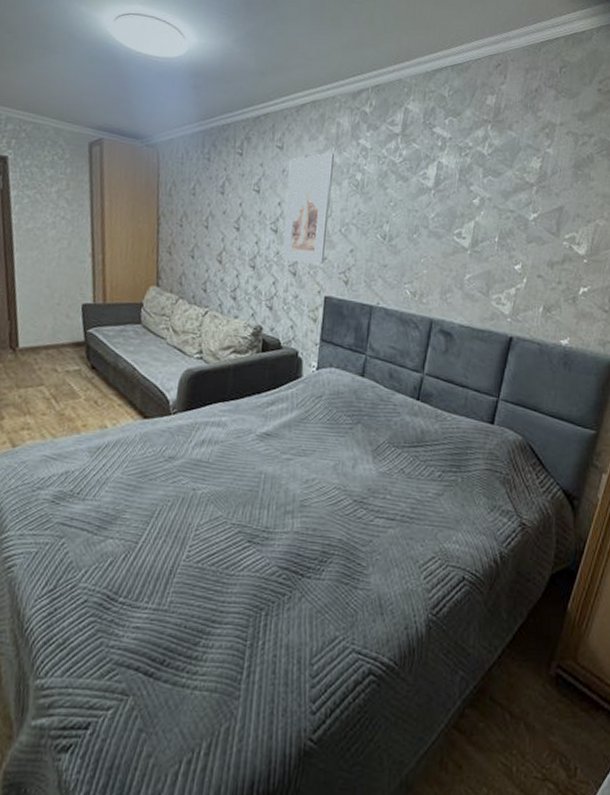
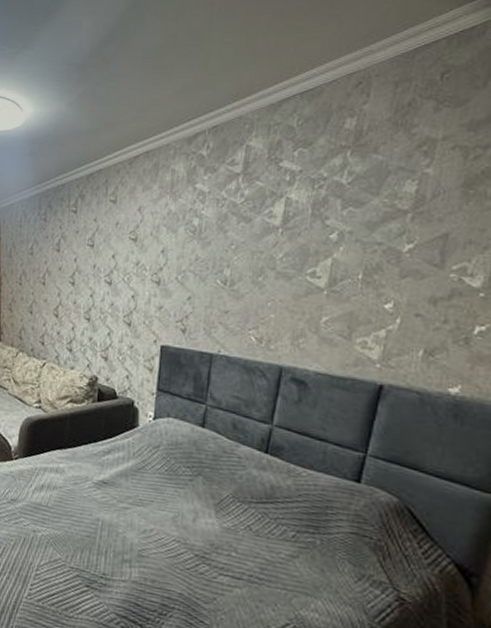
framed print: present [282,153,335,265] -> none [117,201,170,314]

